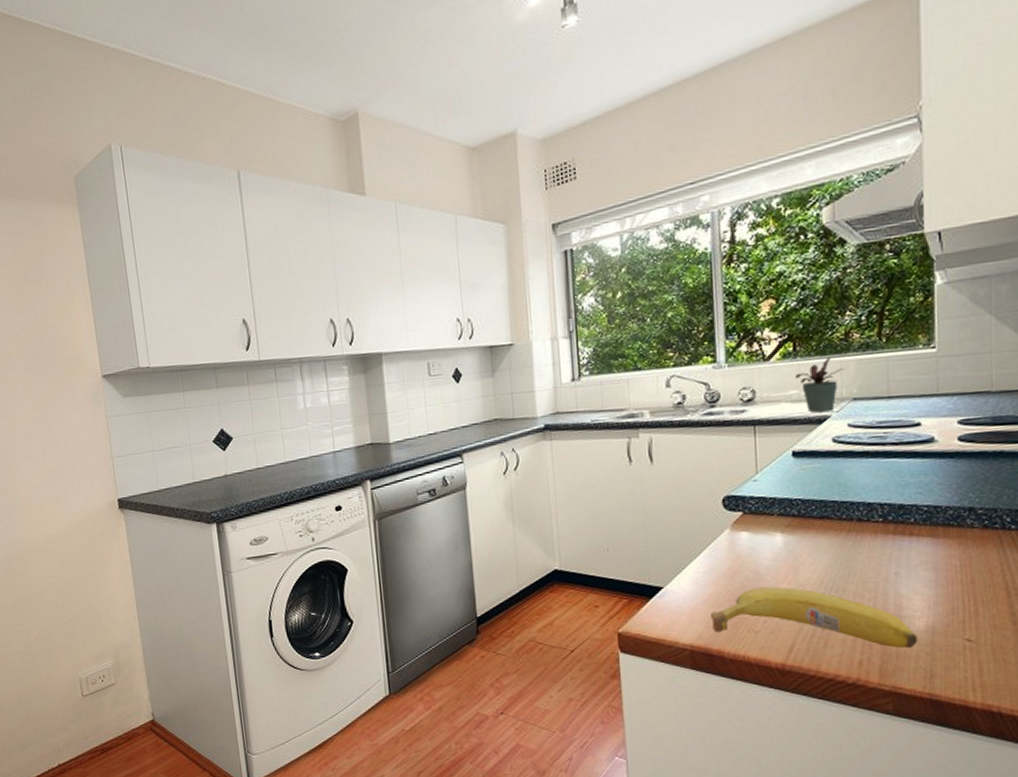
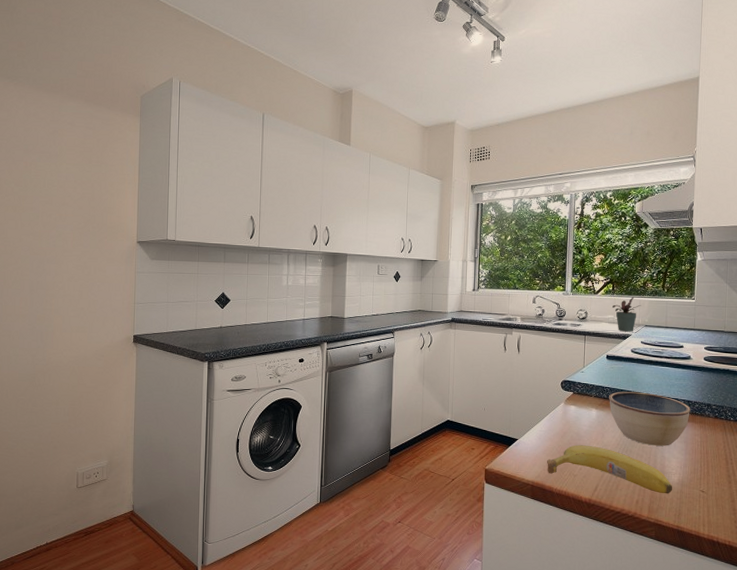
bowl: none [801,500,940,579] -> present [609,391,690,446]

